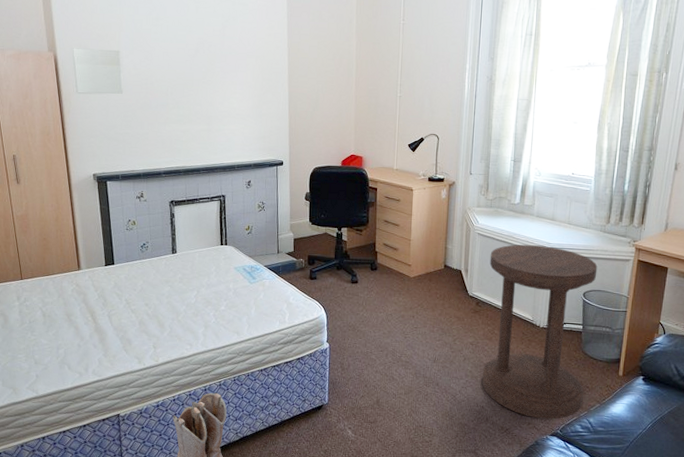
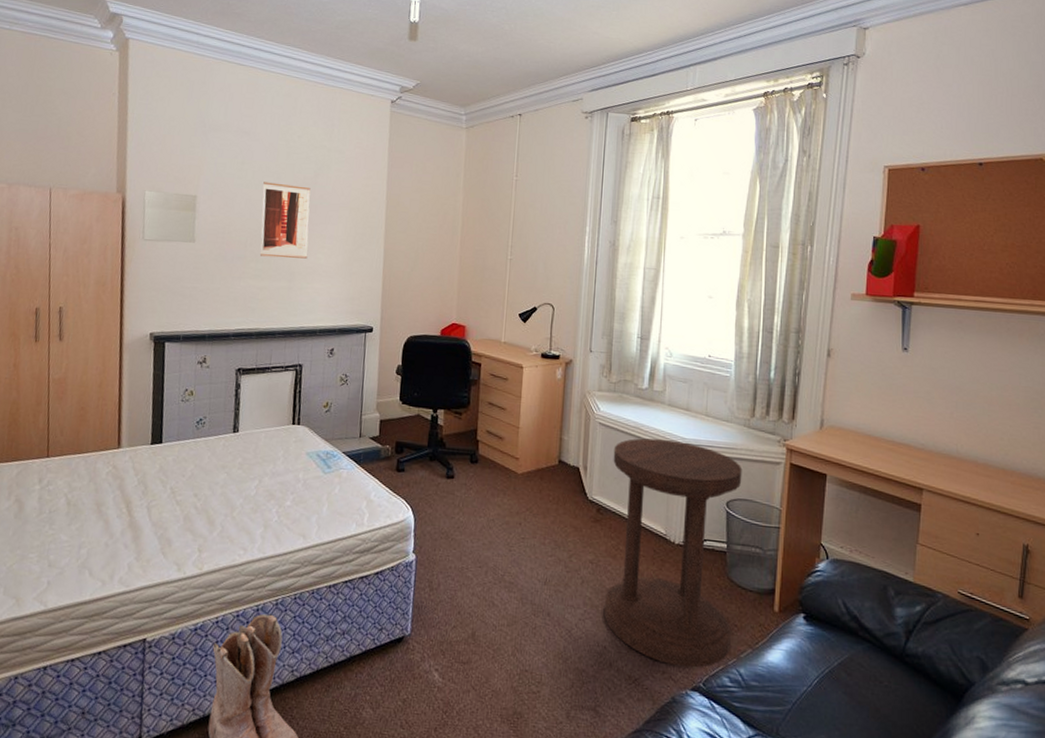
wall art: none [177,35,222,104] -> present [259,182,311,259]

